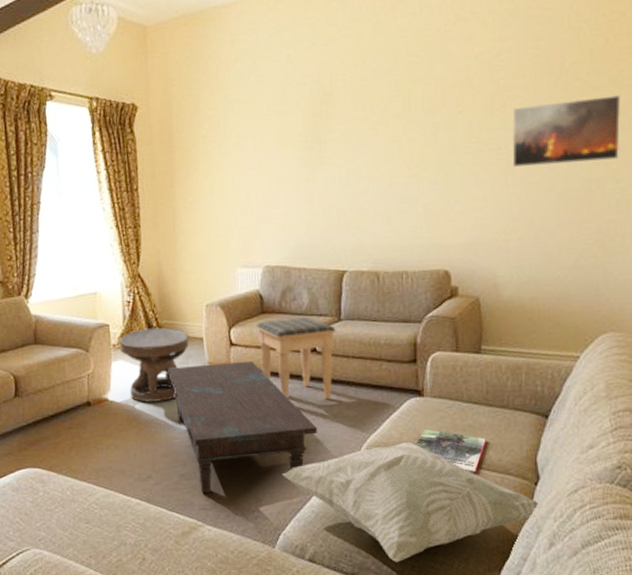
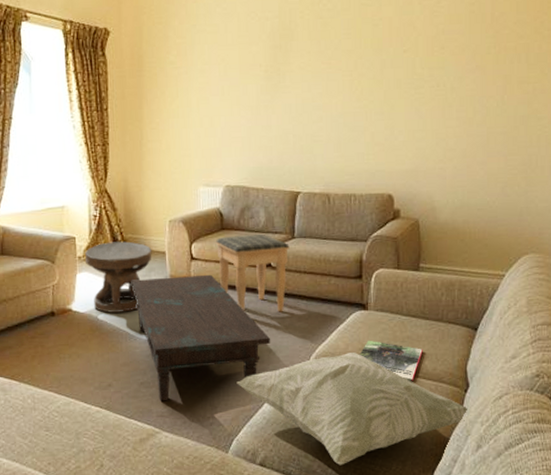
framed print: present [512,94,621,167] -> none [449,42,542,103]

